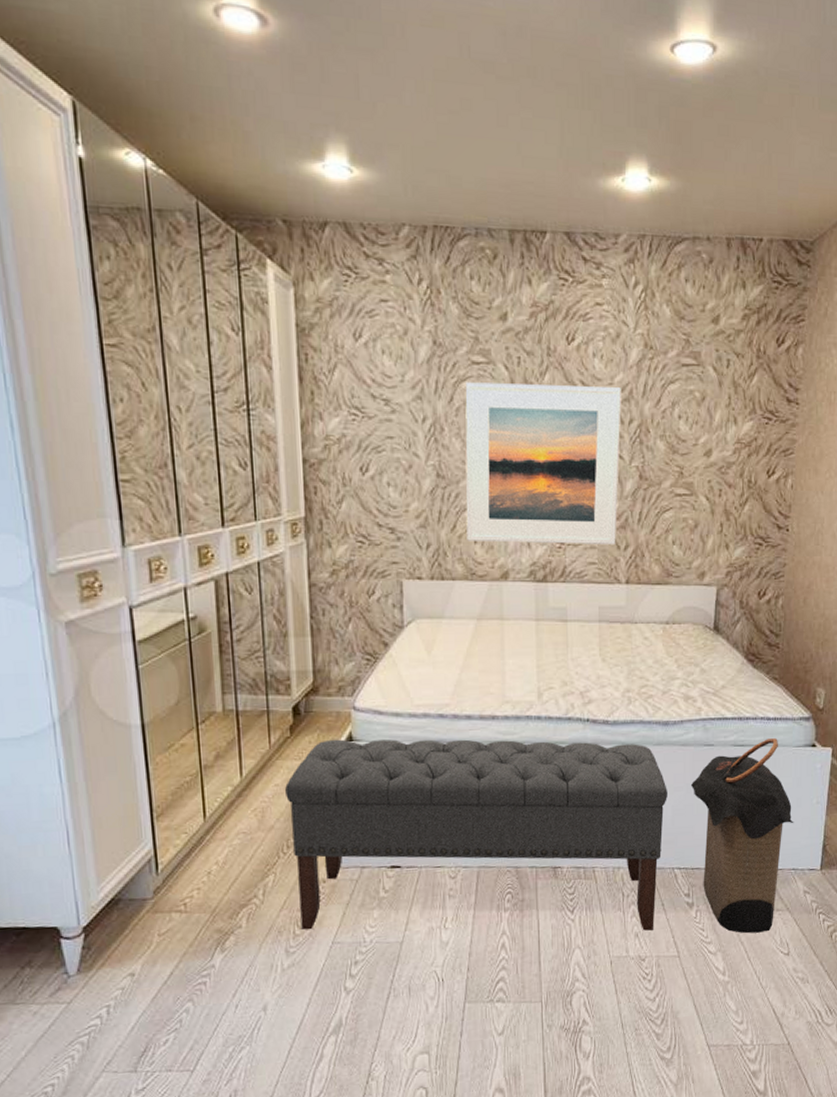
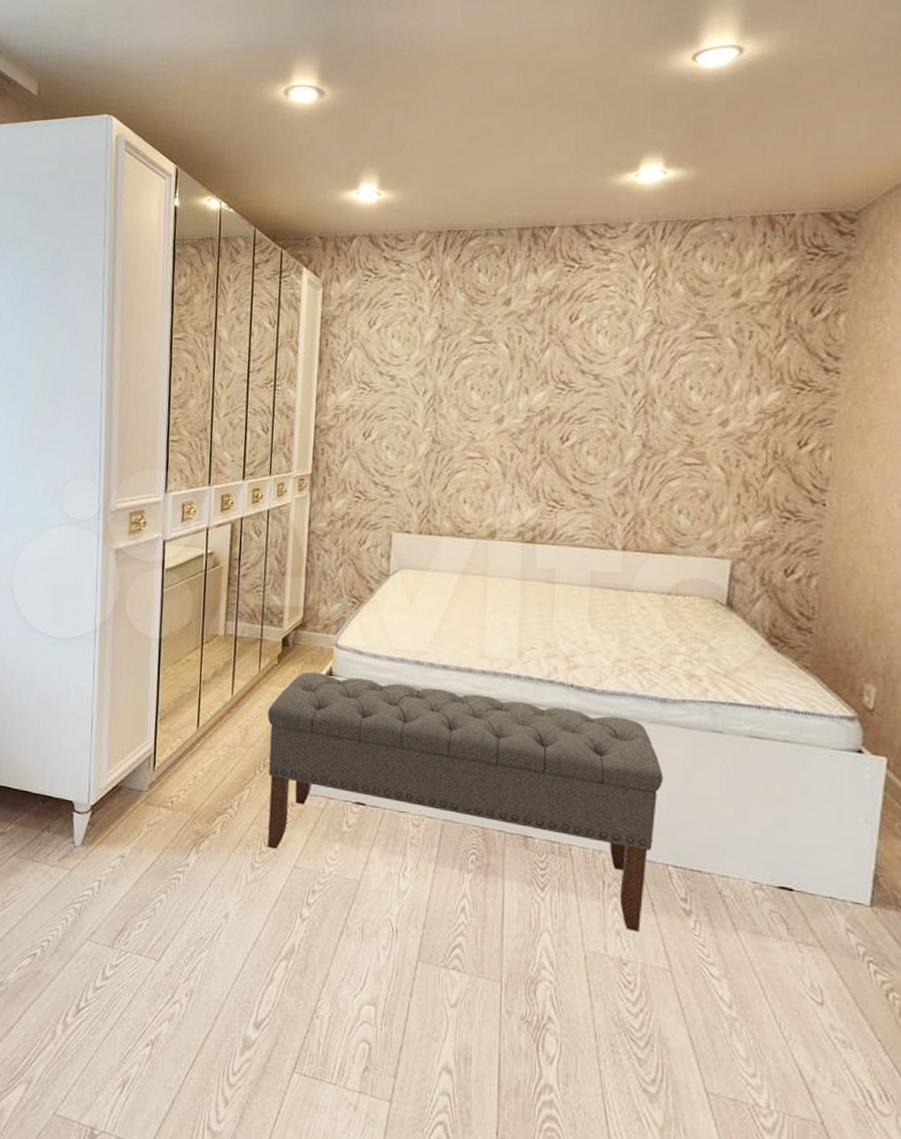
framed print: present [465,382,621,545] -> none [457,359,626,512]
laundry hamper: present [690,738,794,934] -> none [692,735,832,968]

